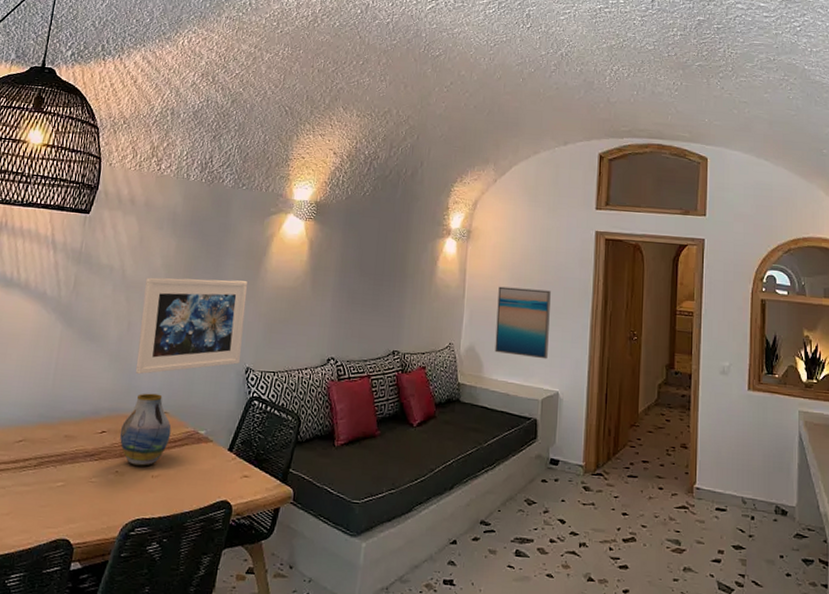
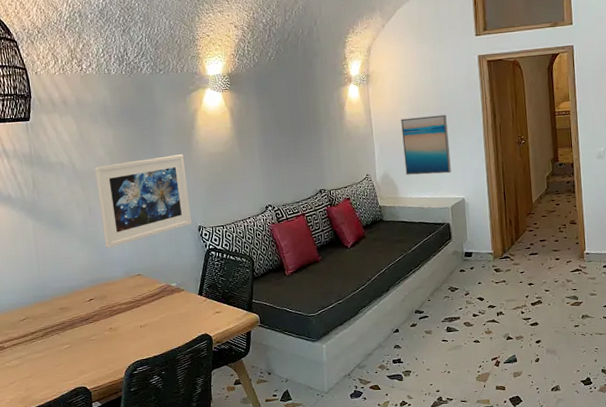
vase: present [119,393,172,466] -> none [105,261,148,321]

